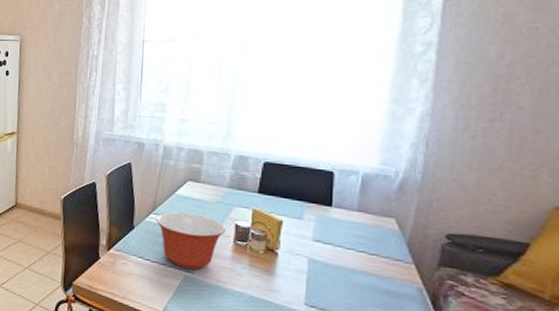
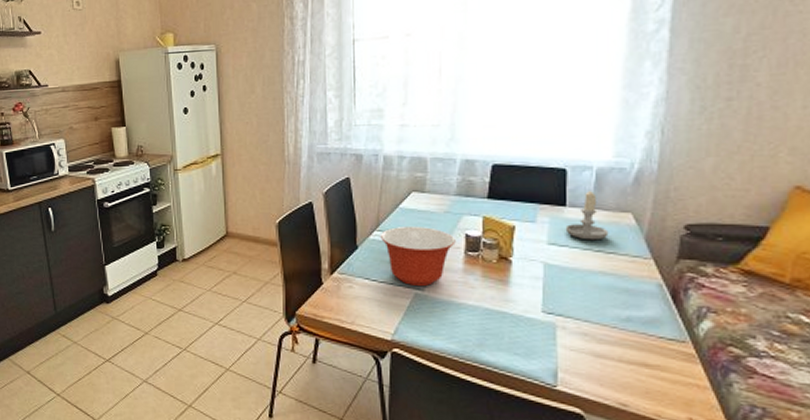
candle: none [330,193,372,242] -> present [565,190,609,241]

